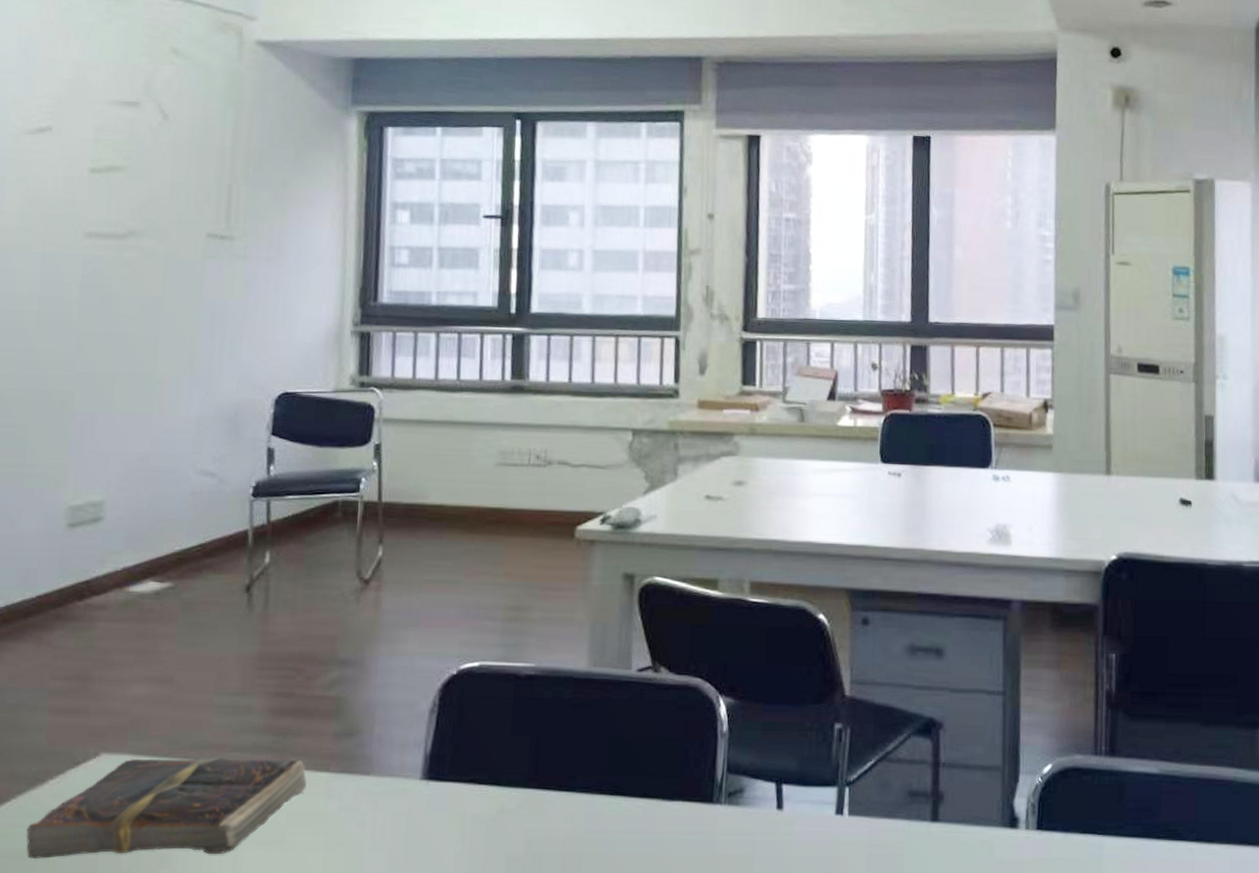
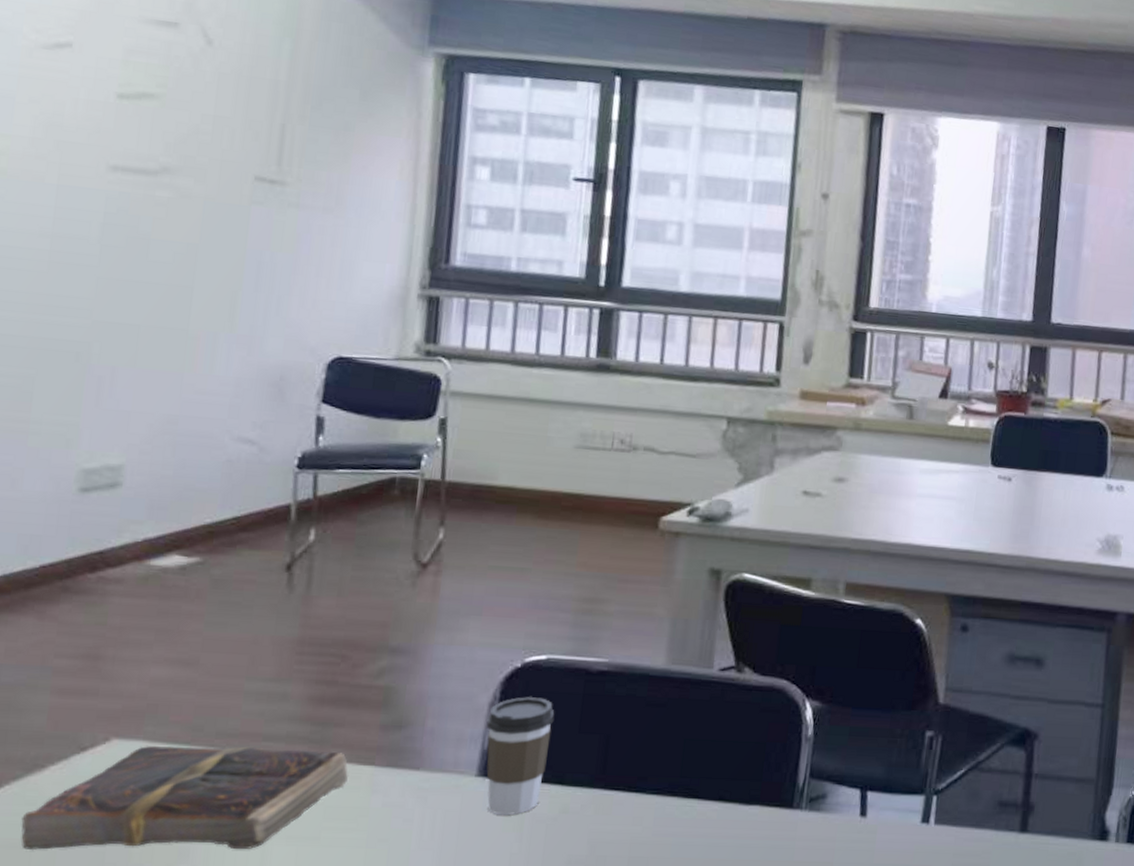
coffee cup: none [427,701,489,817] -> present [486,696,555,816]

